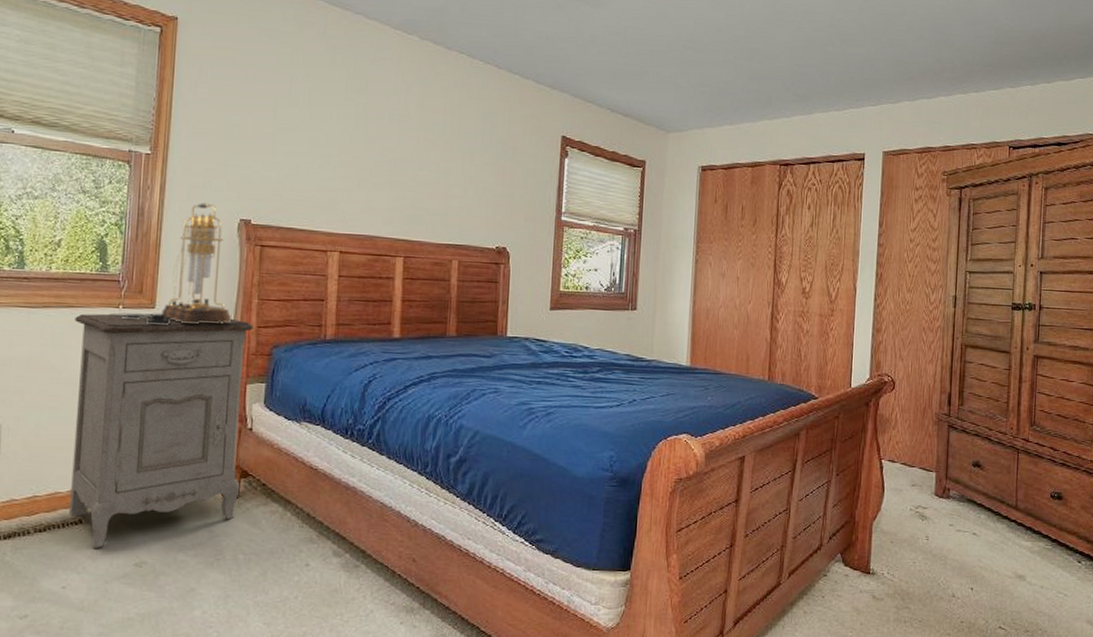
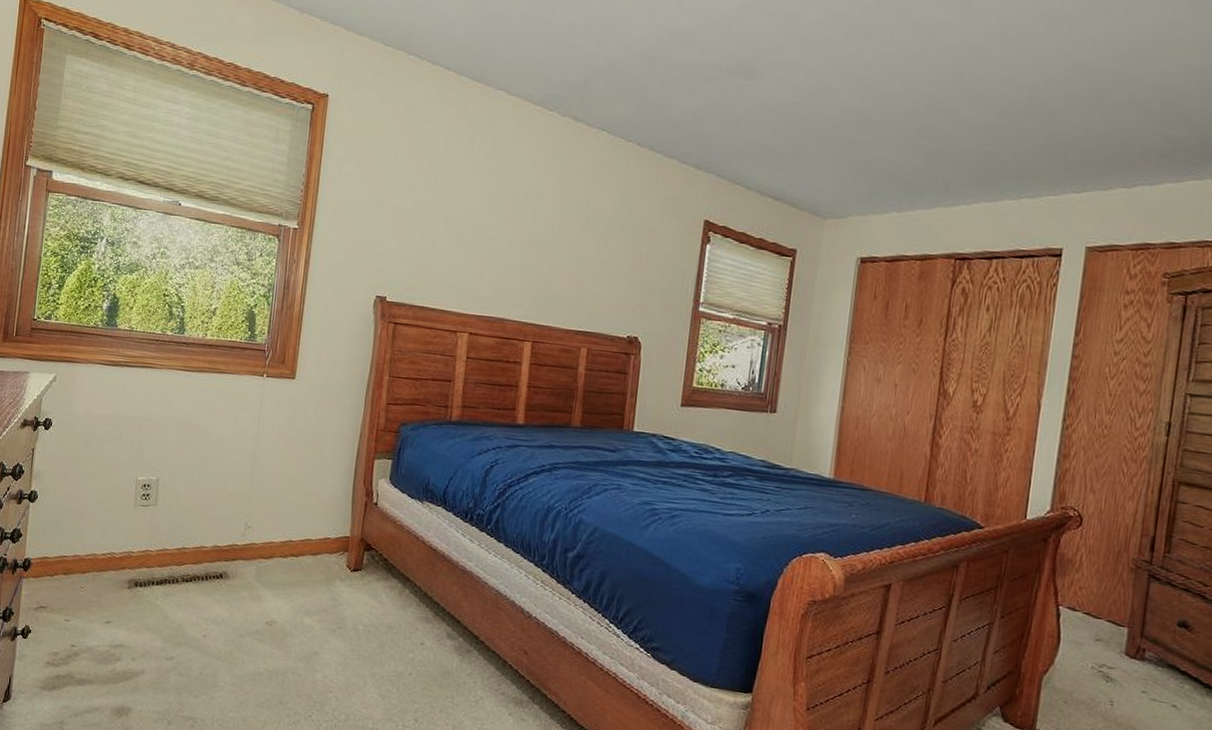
nightstand: present [69,313,253,548] -> none [212,379,383,603]
table lamp: present [109,203,232,326] -> none [254,278,364,399]

